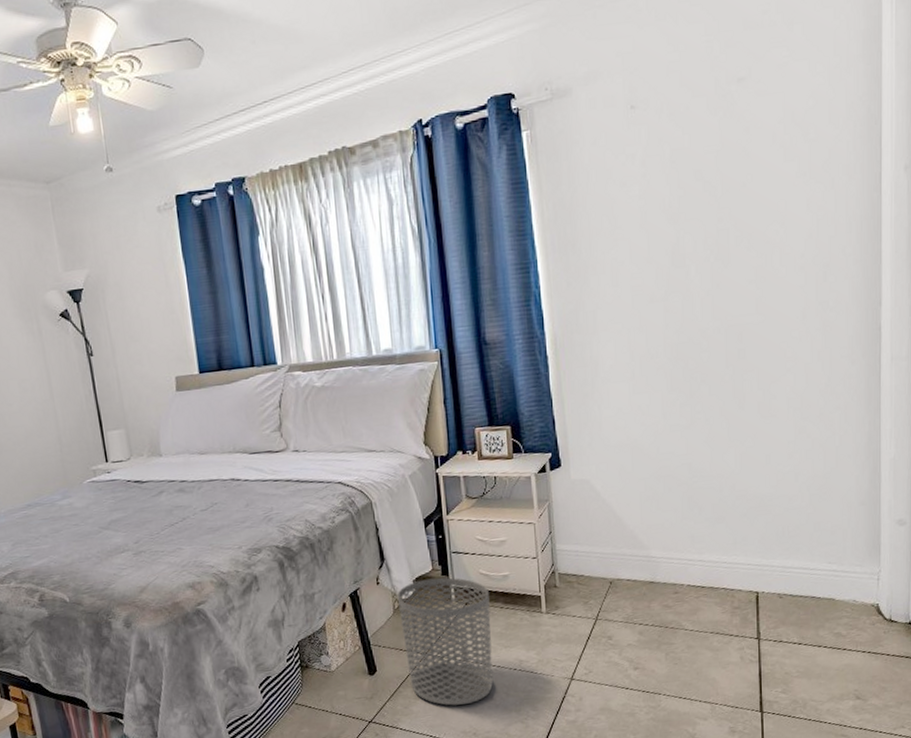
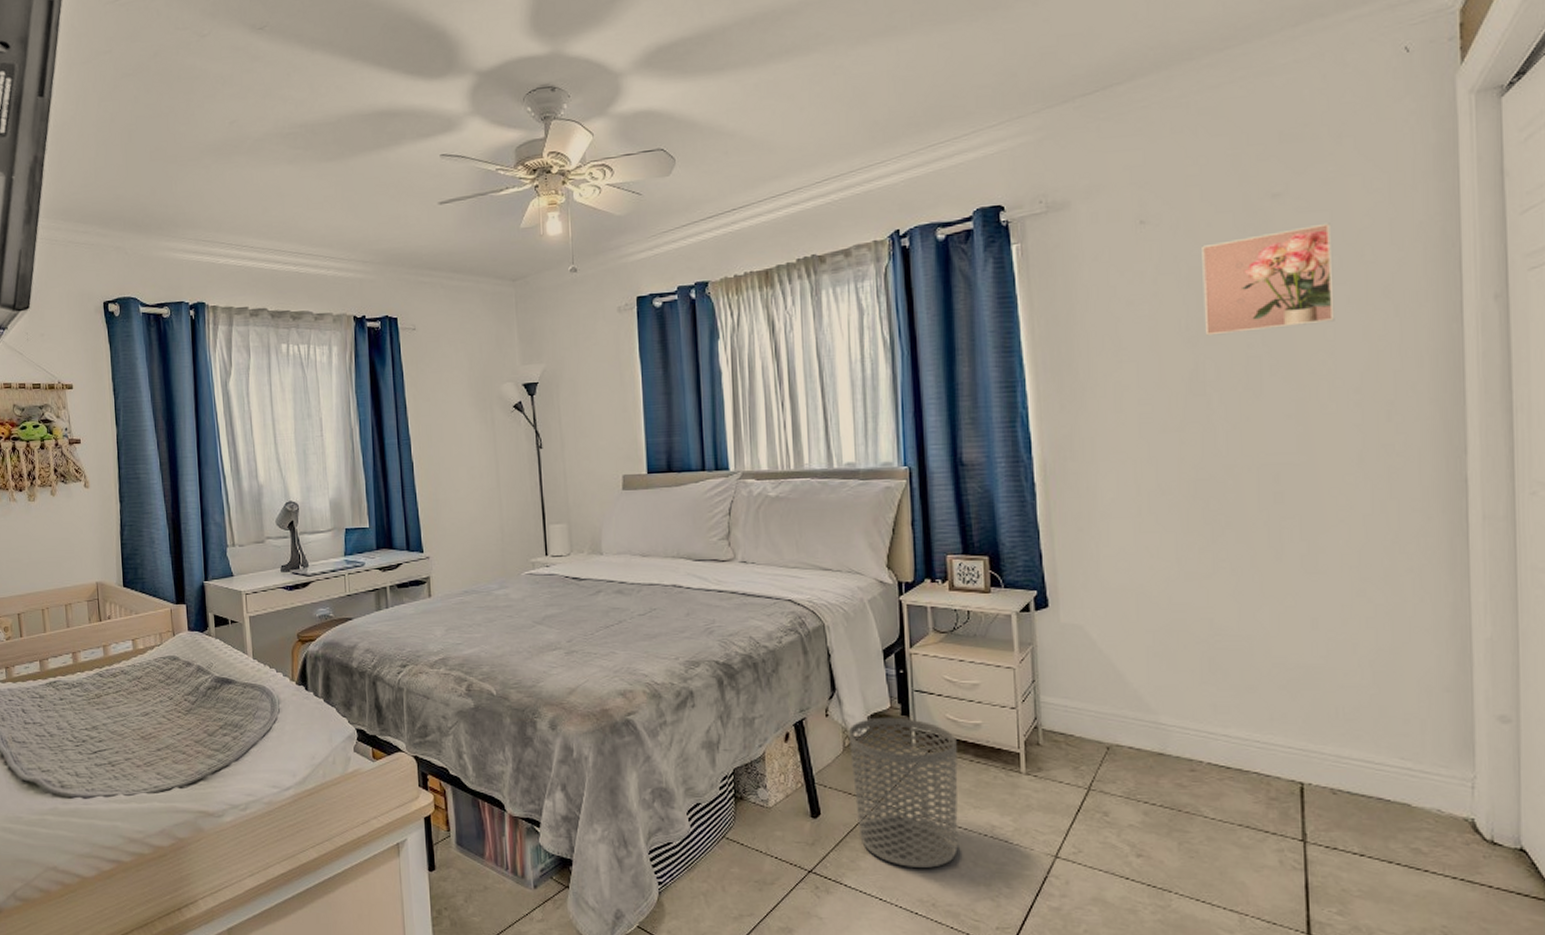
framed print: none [681,104,786,212] -> present [1202,223,1335,336]

